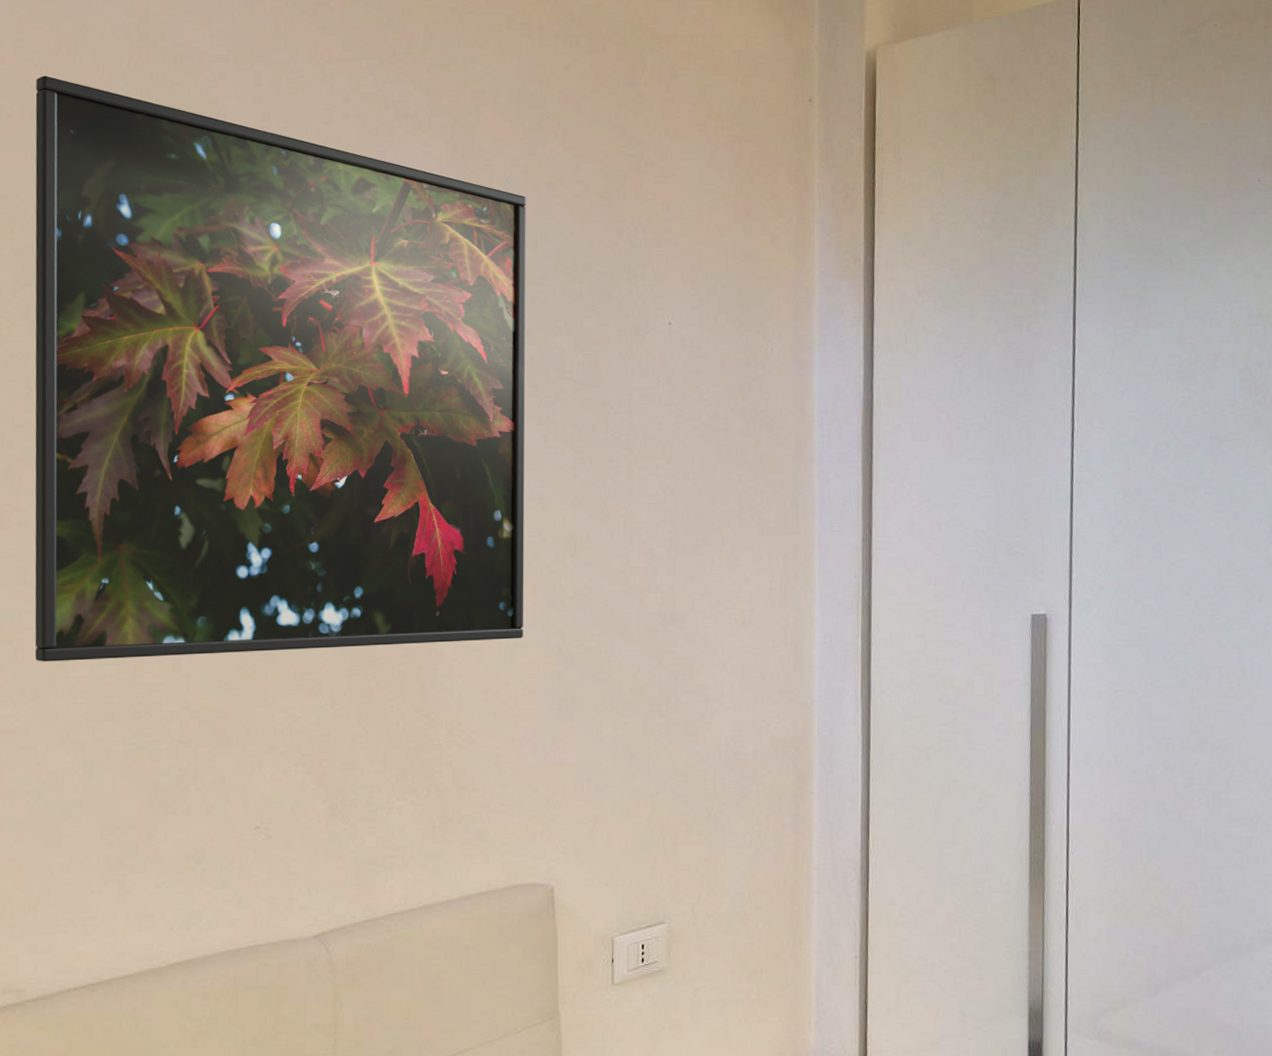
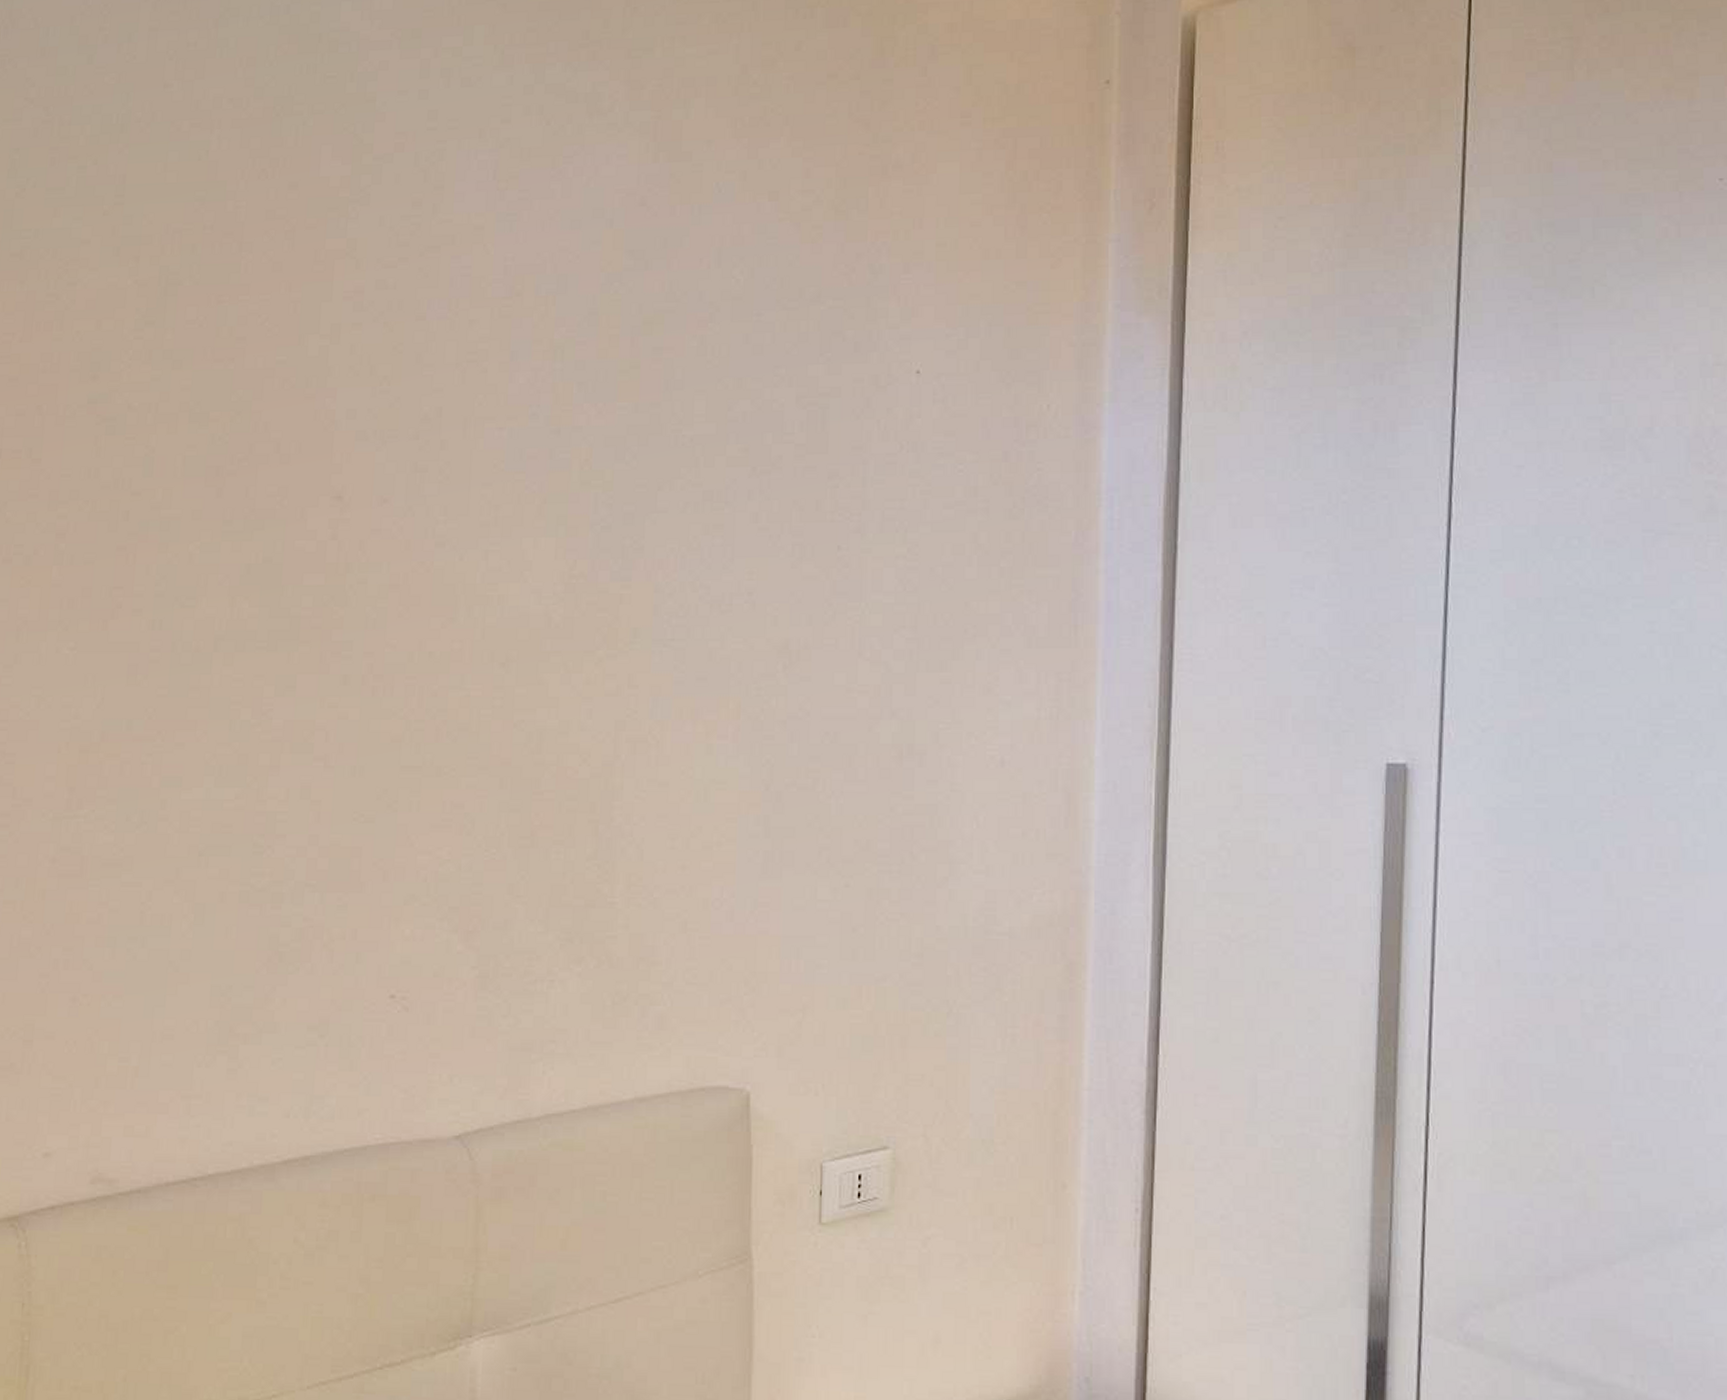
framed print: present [34,75,526,662] -> none [144,70,743,781]

